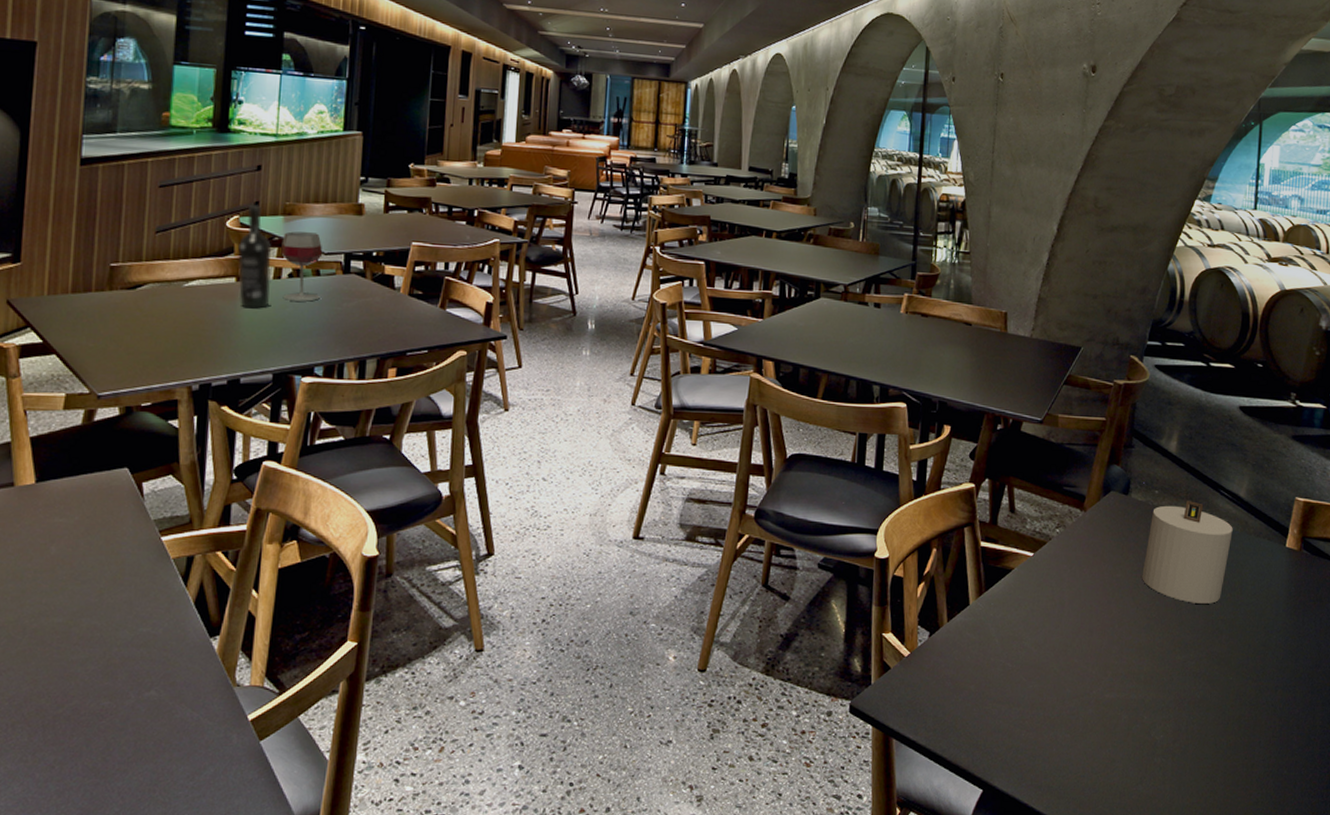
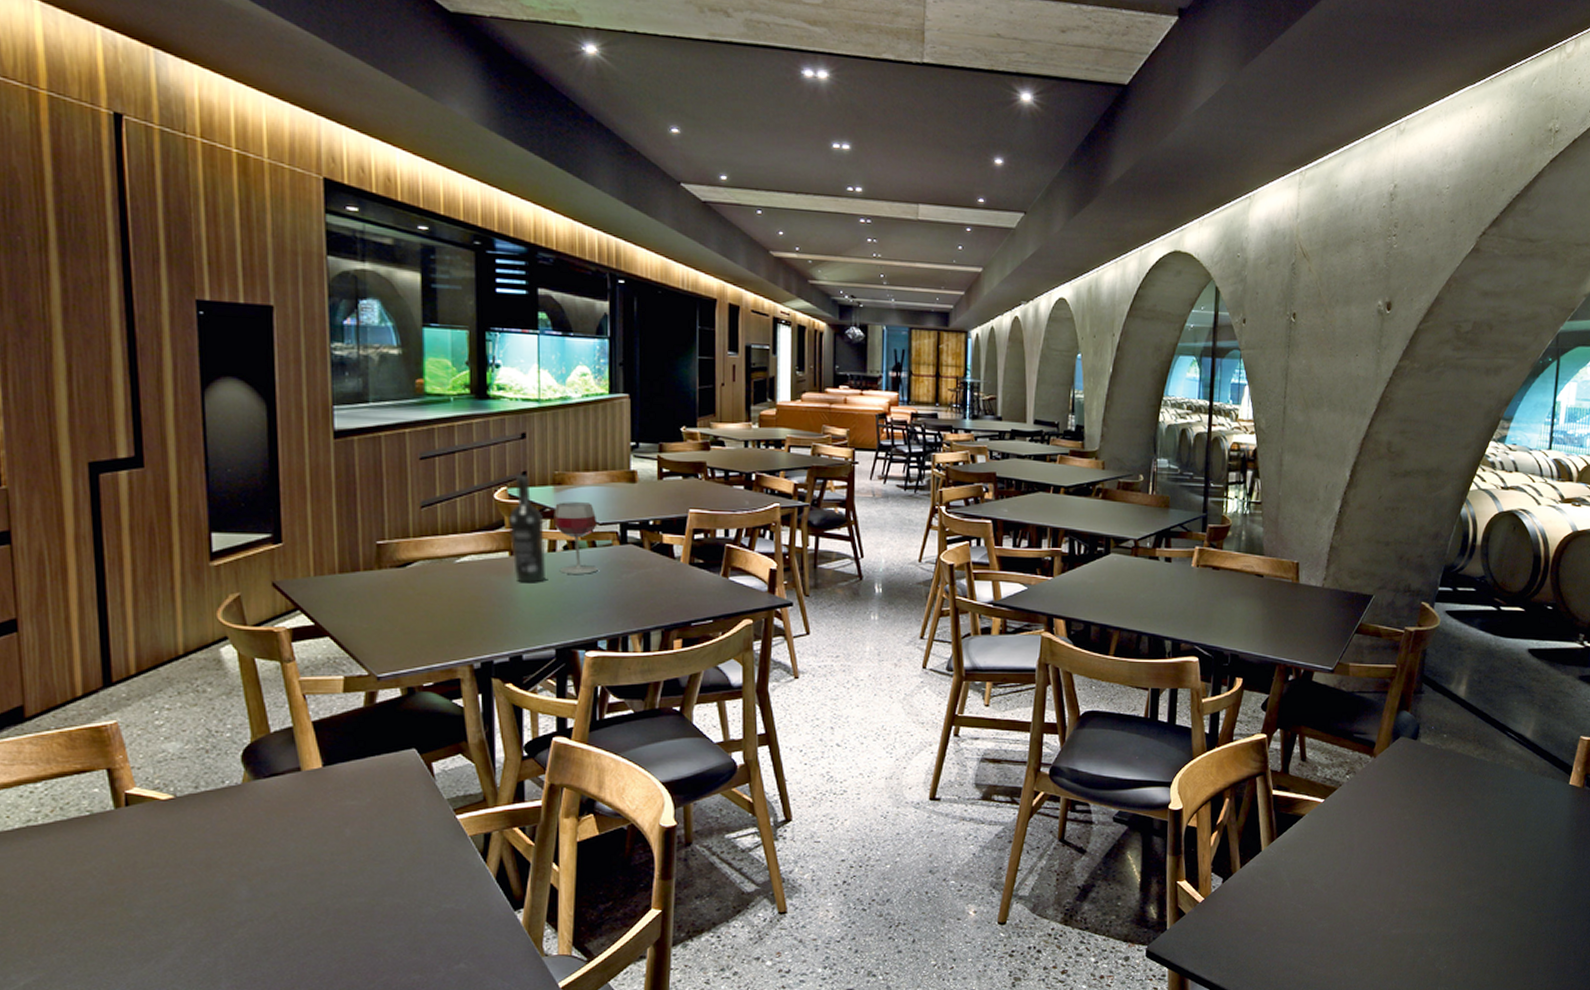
candle: present [1142,501,1233,604] -> none [1429,743,1519,842]

